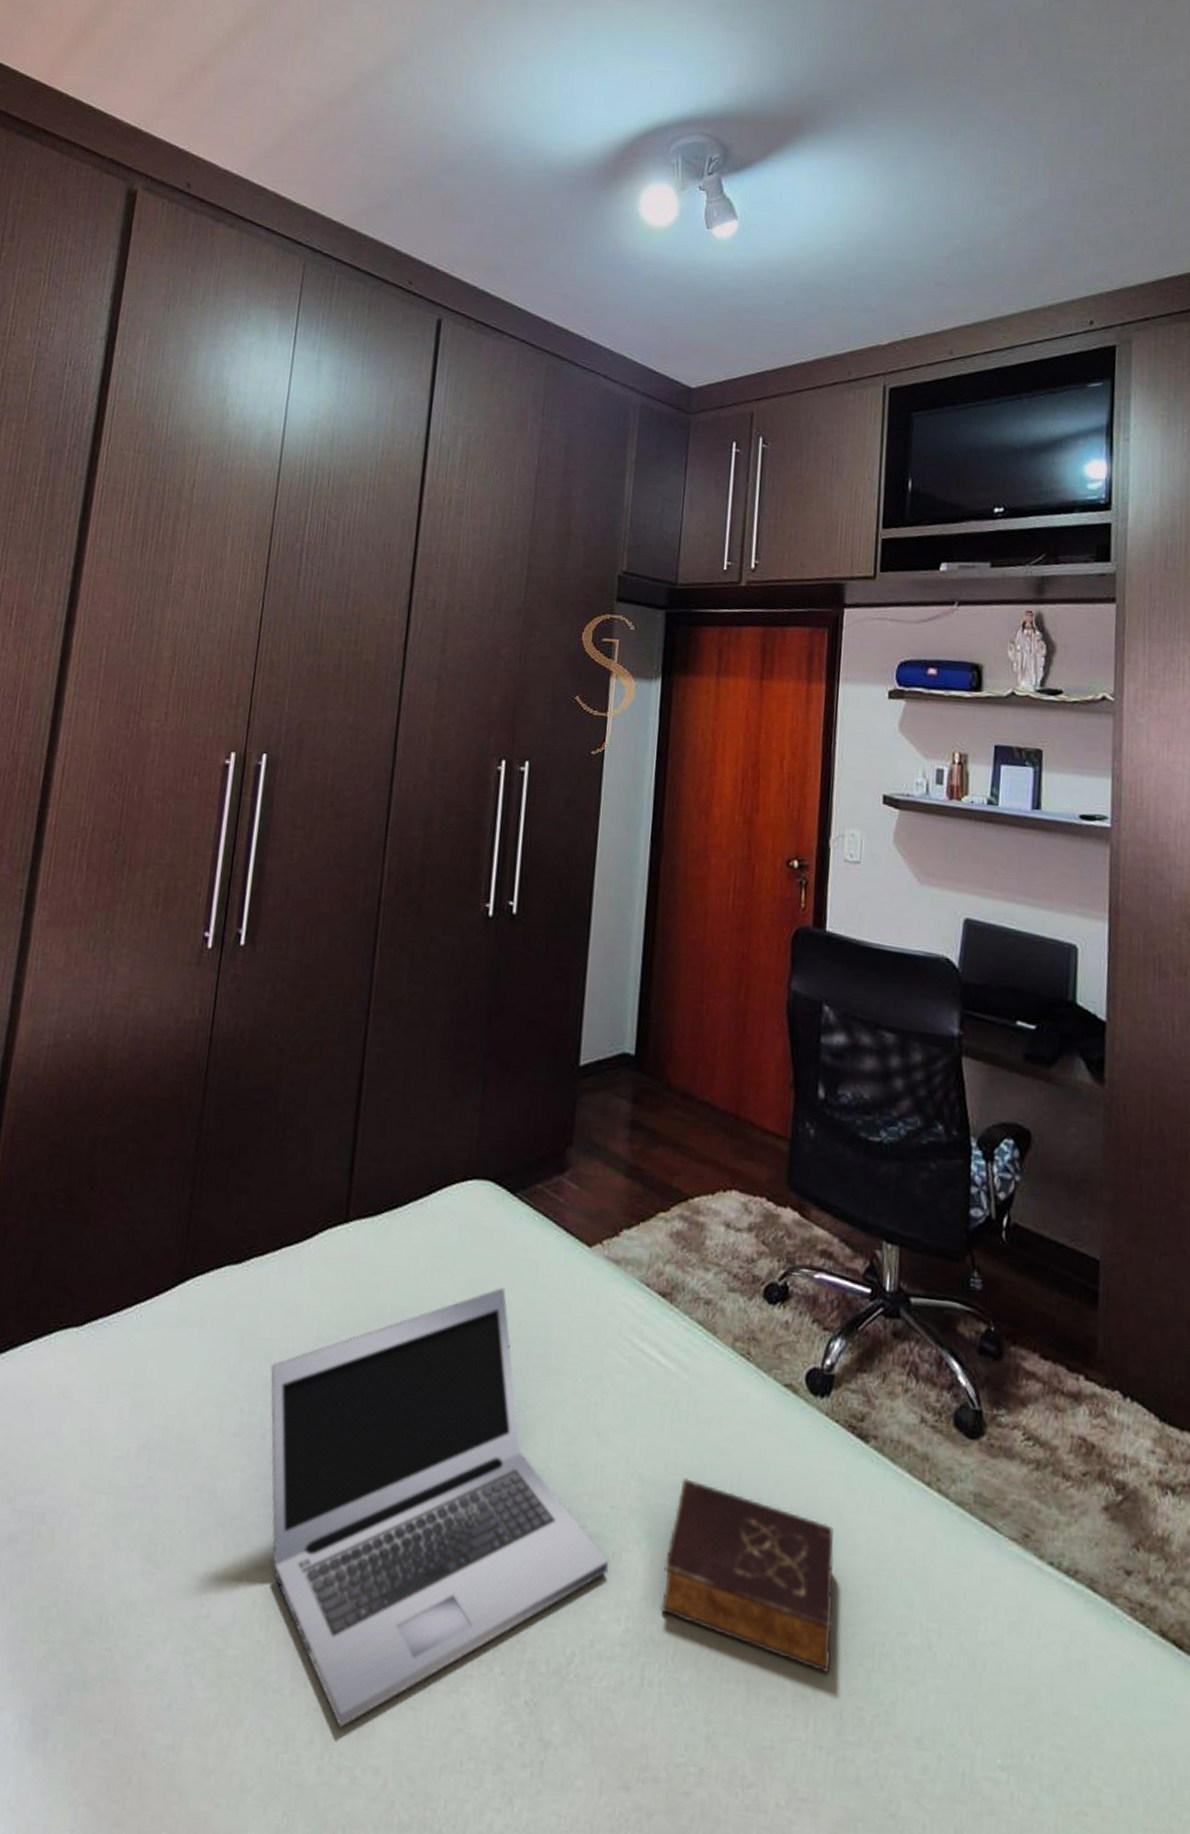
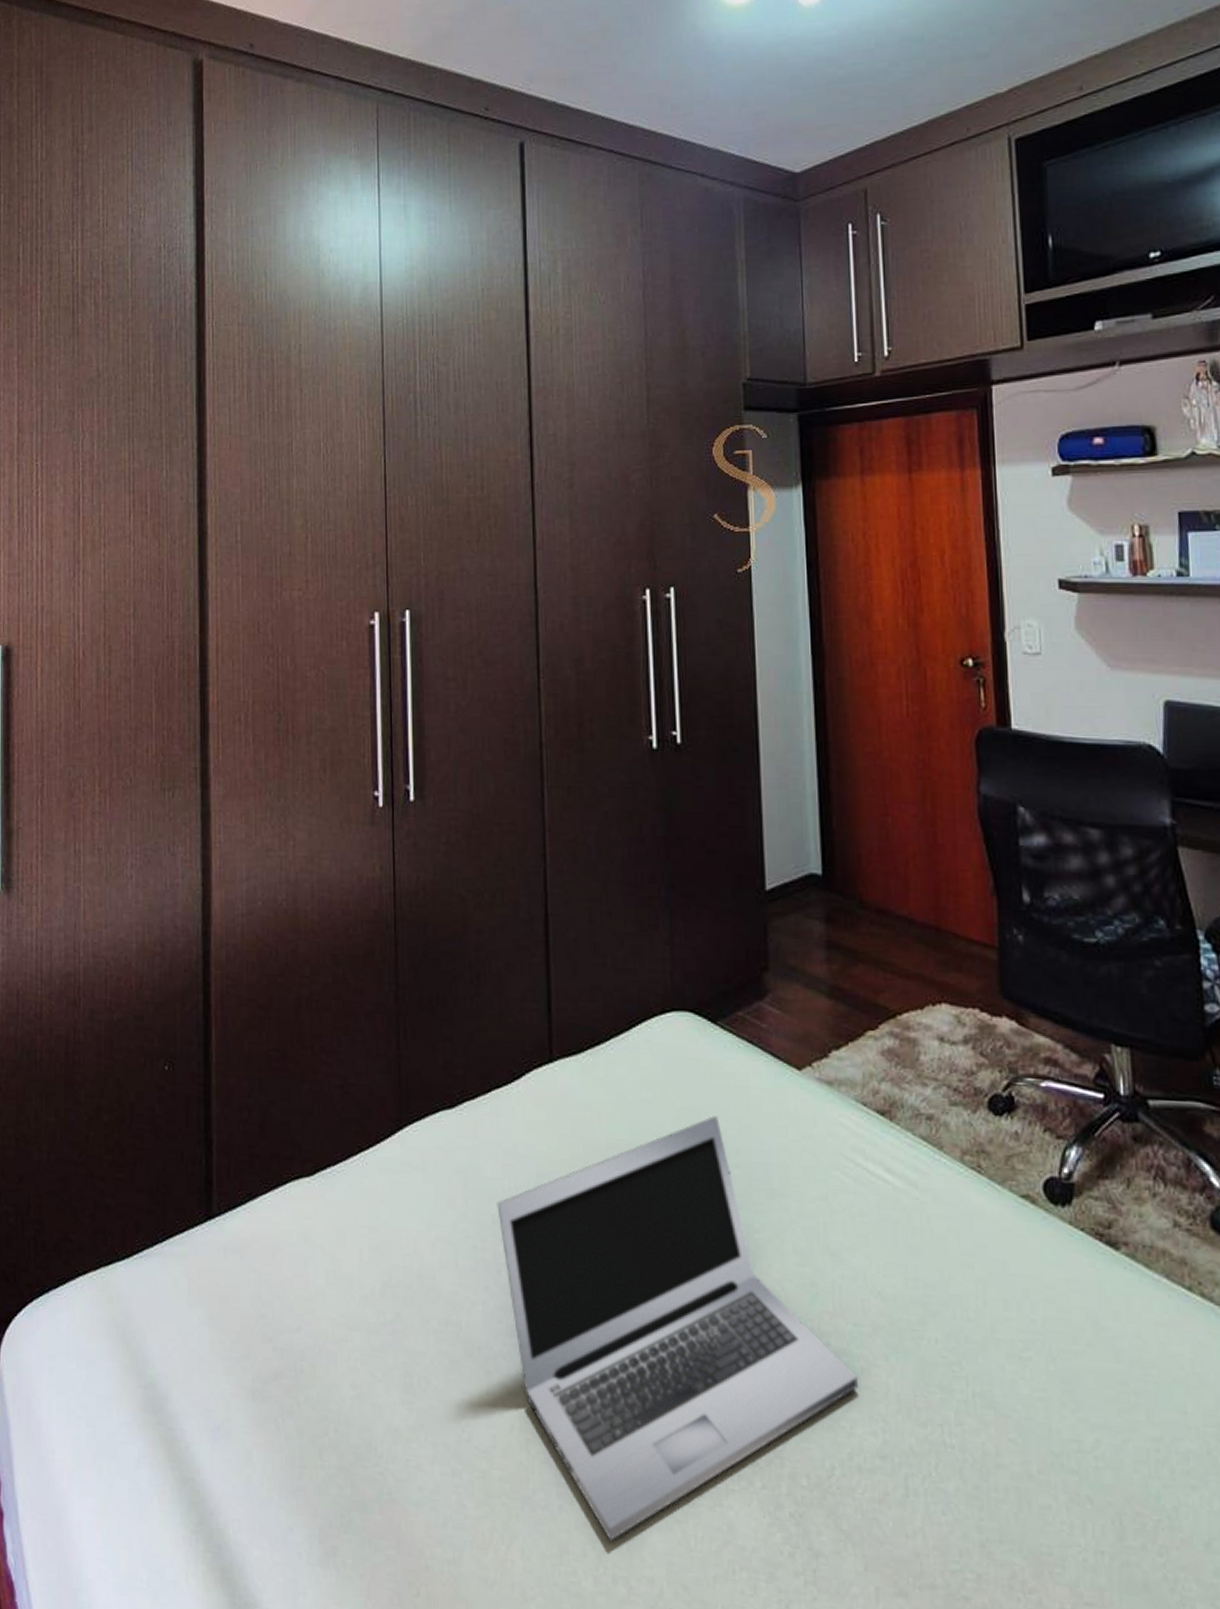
book: present [661,1478,835,1675] -> none [916,1293,1104,1481]

